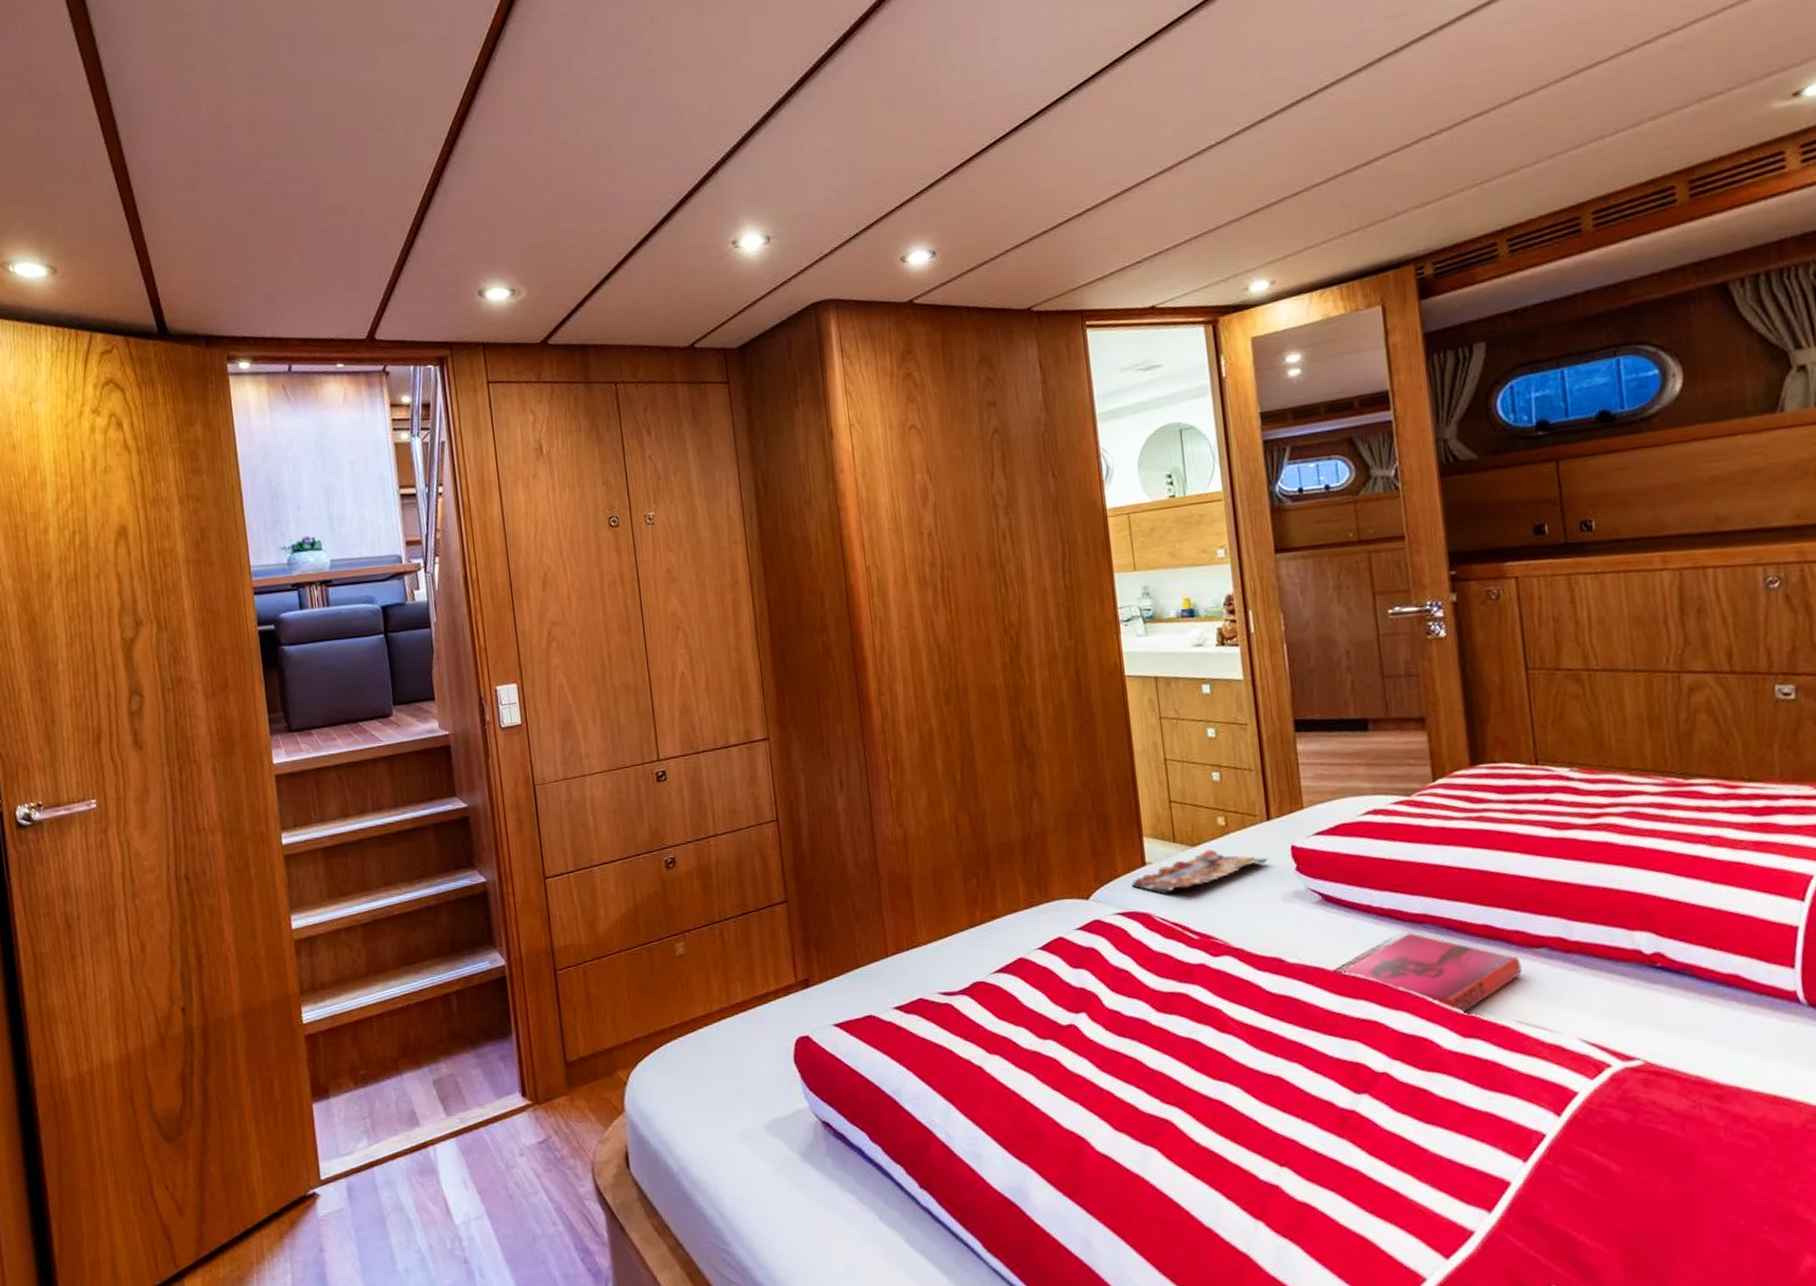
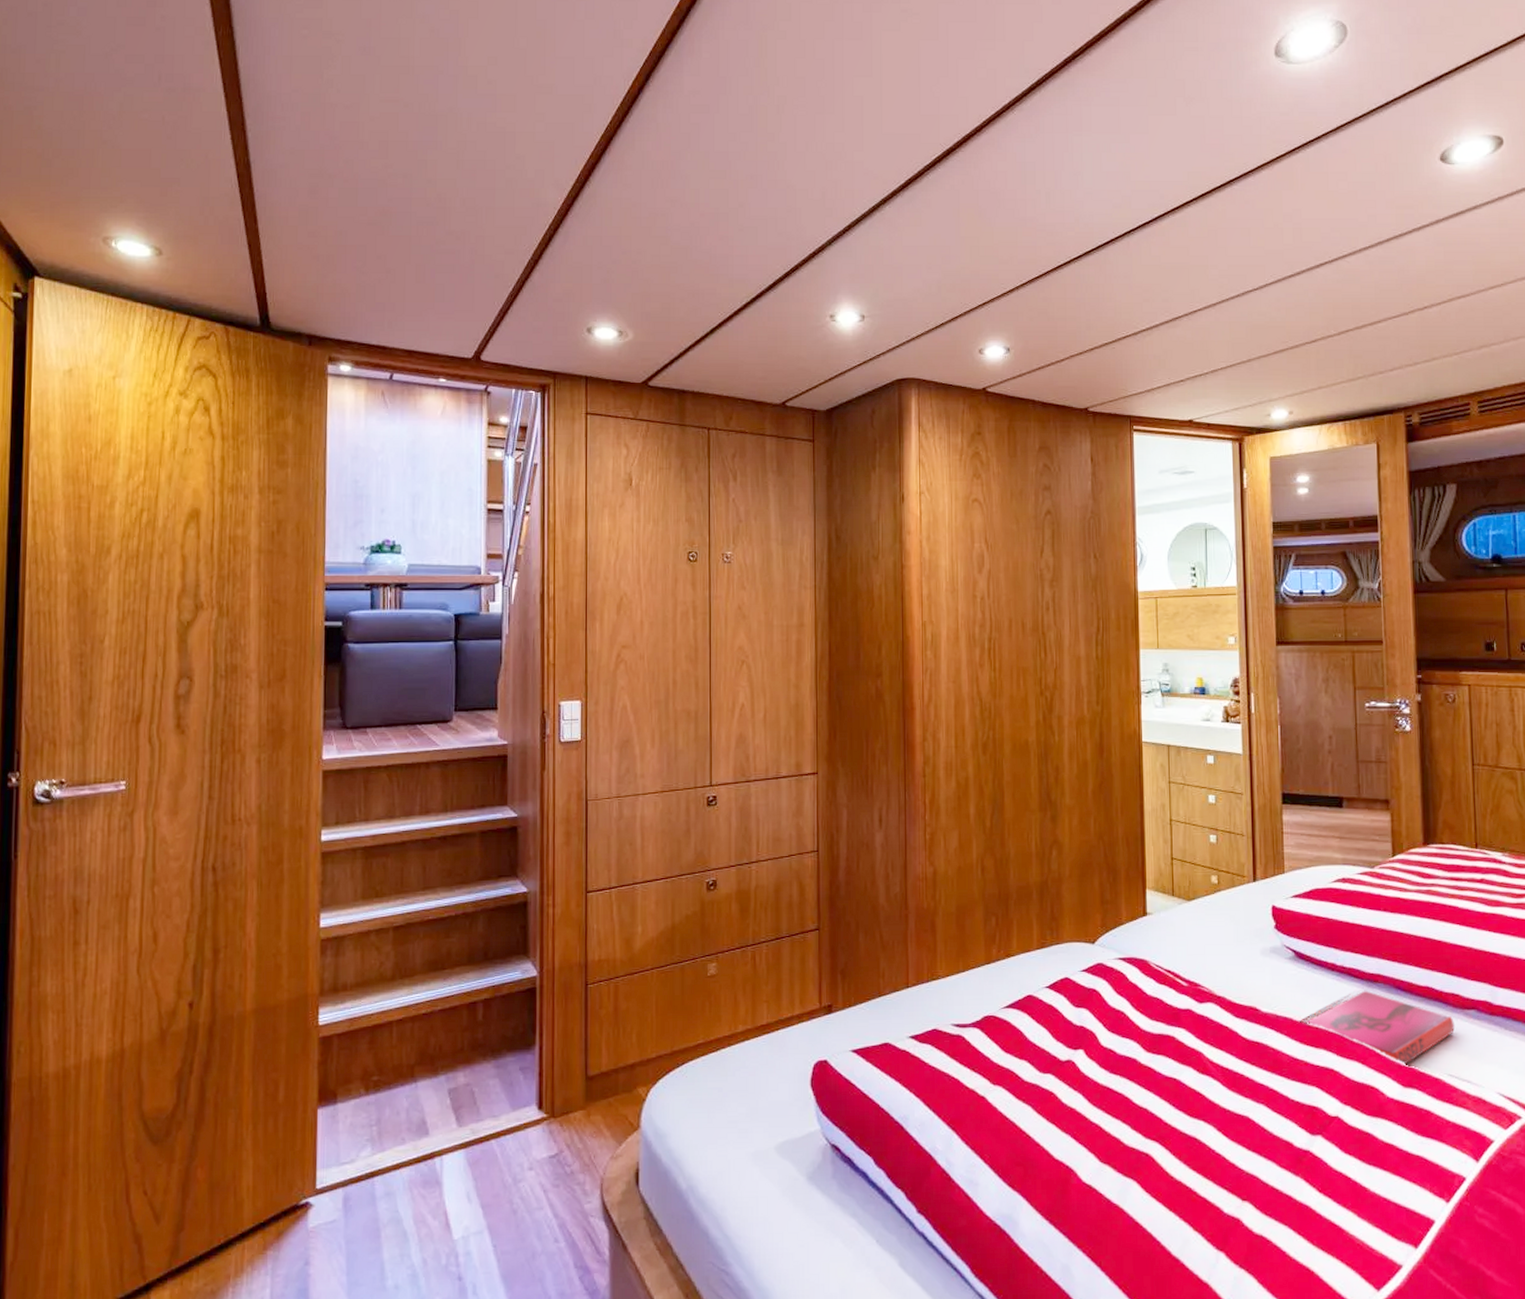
magazine: present [1131,849,1268,895] -> none [1133,904,1252,944]

